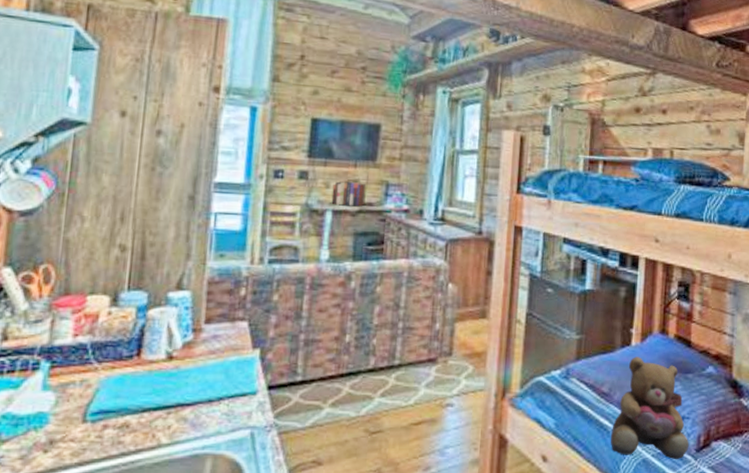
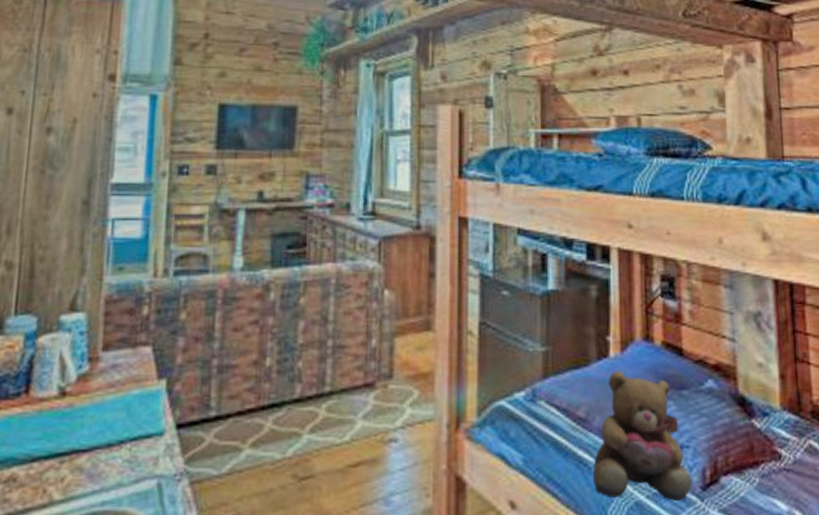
books: present [331,181,367,207] -> none [244,174,284,203]

